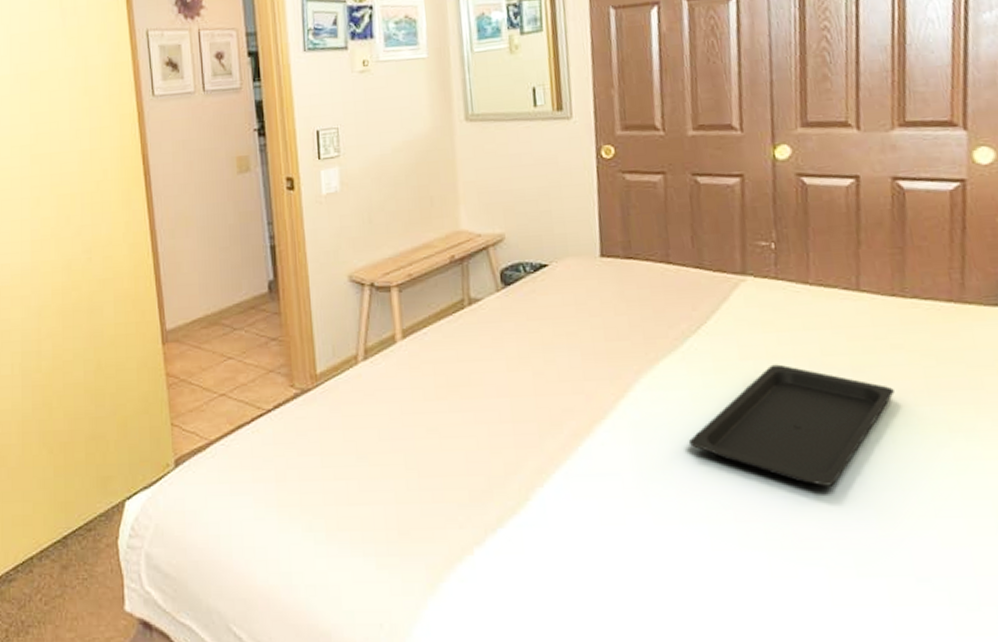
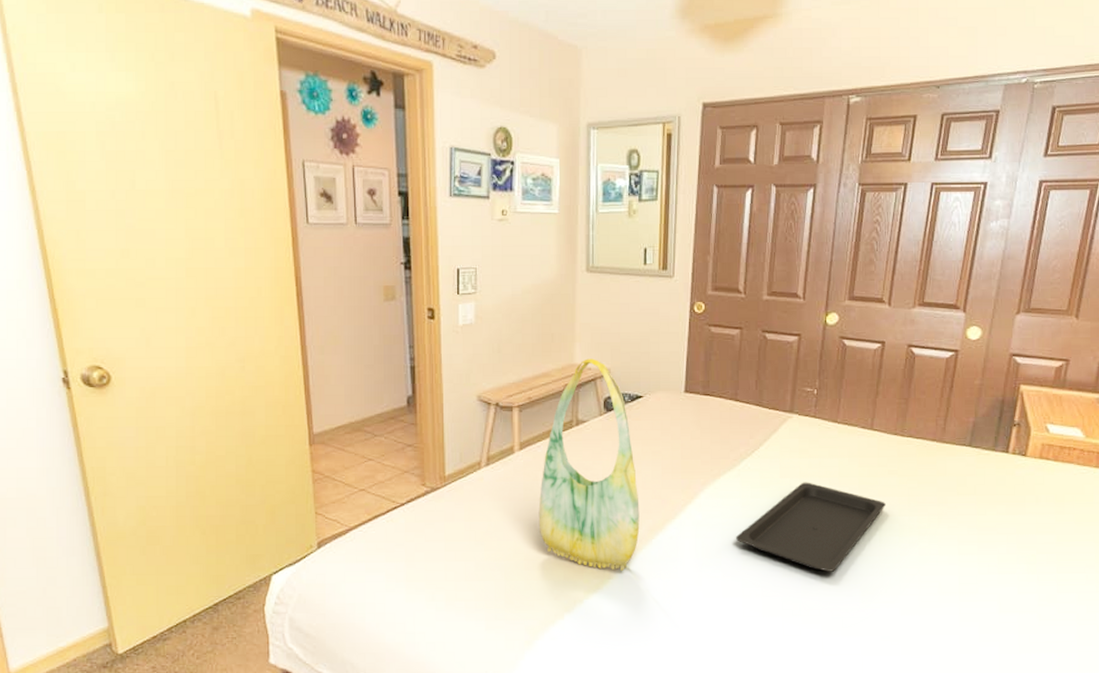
tote bag: none [430,222,561,489] -> present [538,358,640,571]

